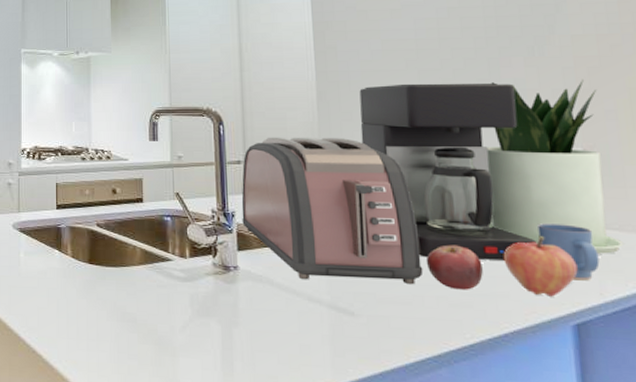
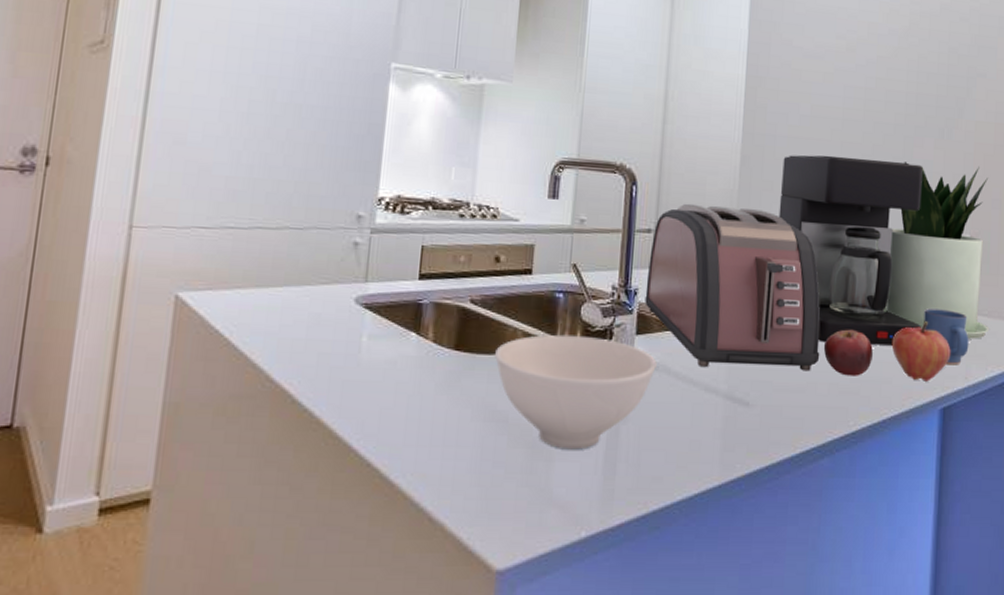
bowl: none [120,251,260,348] -> present [495,334,657,450]

